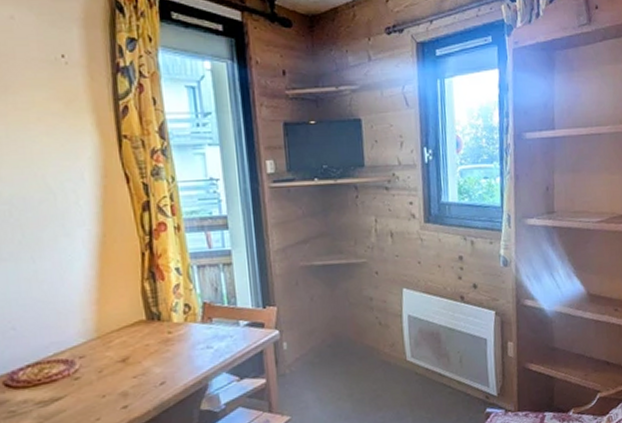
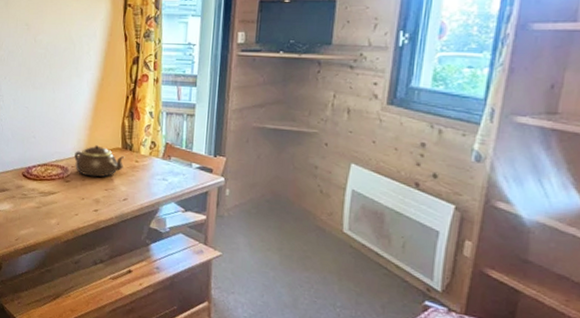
teapot: none [81,322,153,366] -> present [74,145,125,177]

